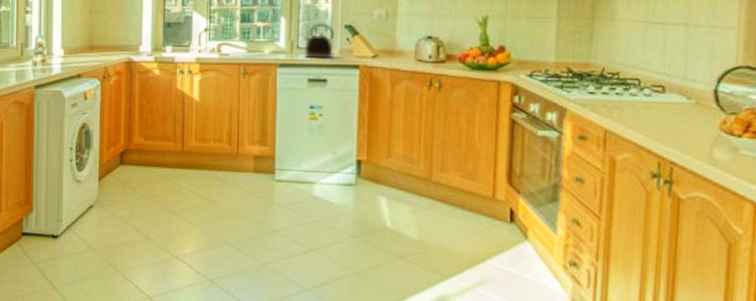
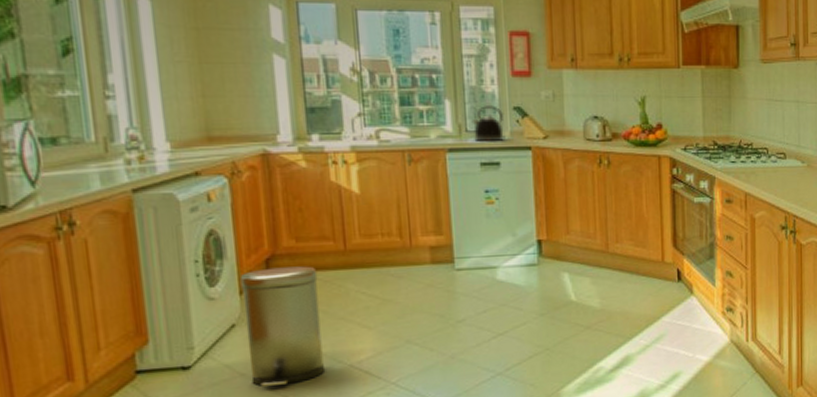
pedal bin: none [100,160,159,266] -> present [240,266,324,388]

